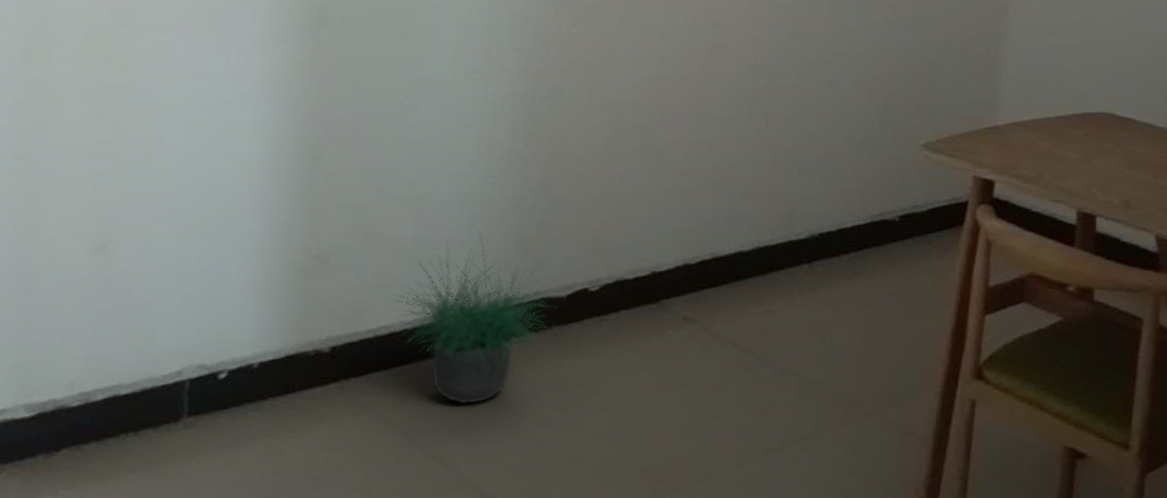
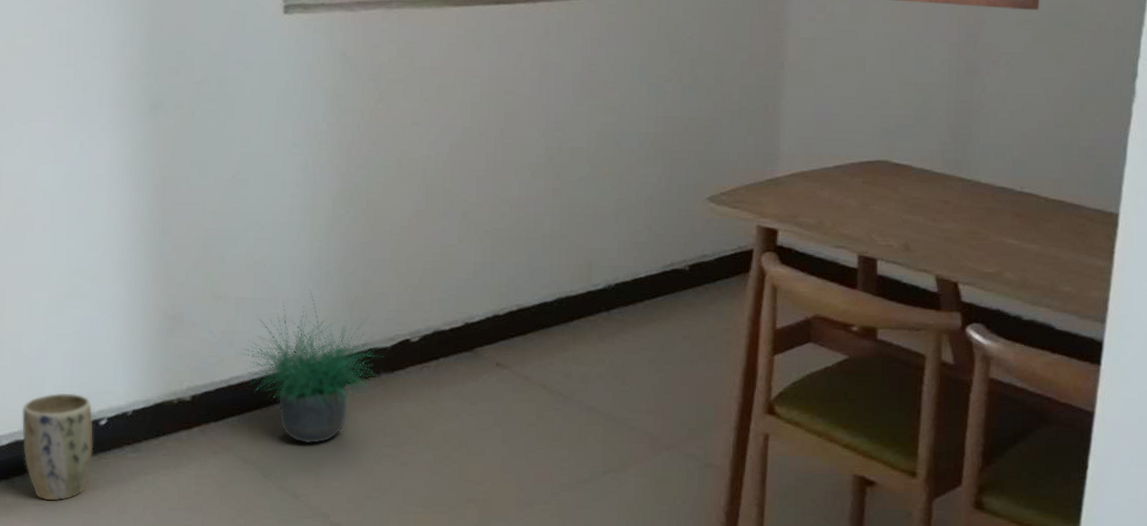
plant pot: none [121,340,211,468] -> present [22,392,94,501]

